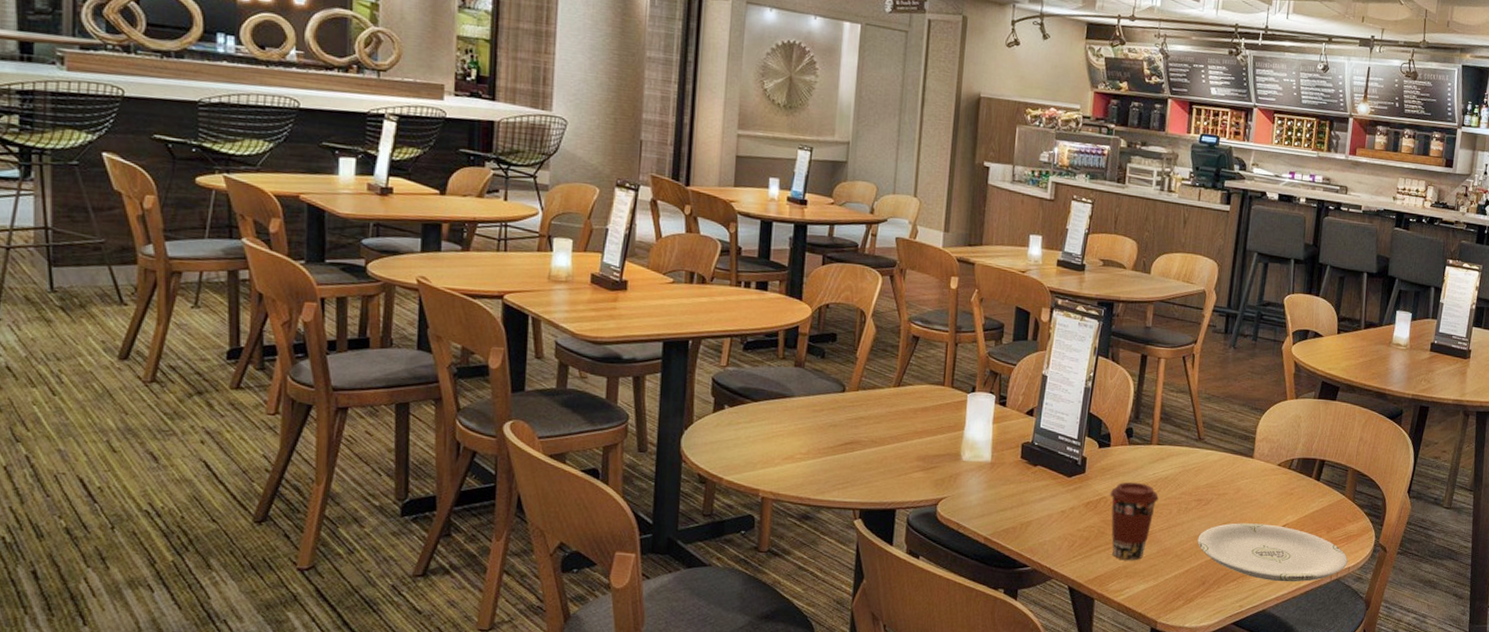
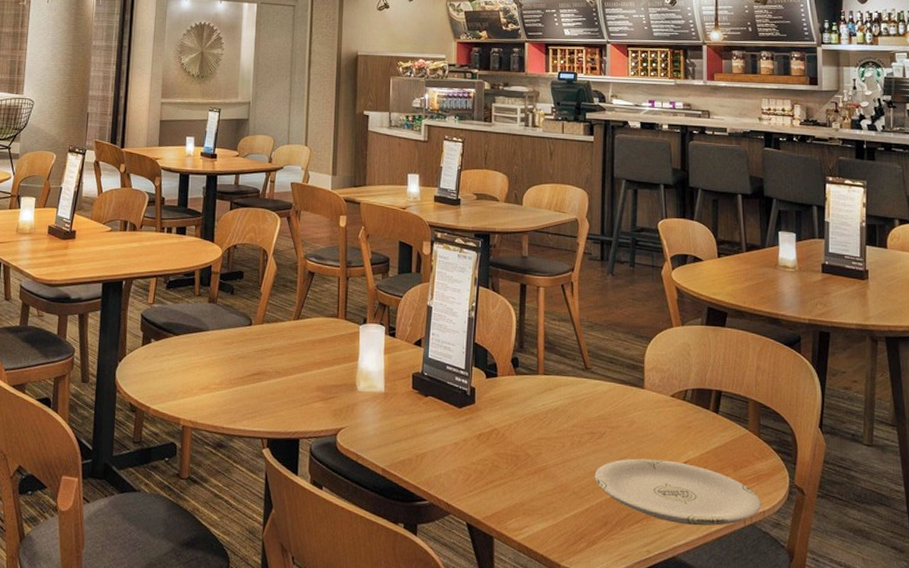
coffee cup: present [1110,481,1159,561] -> none [501,413,550,497]

